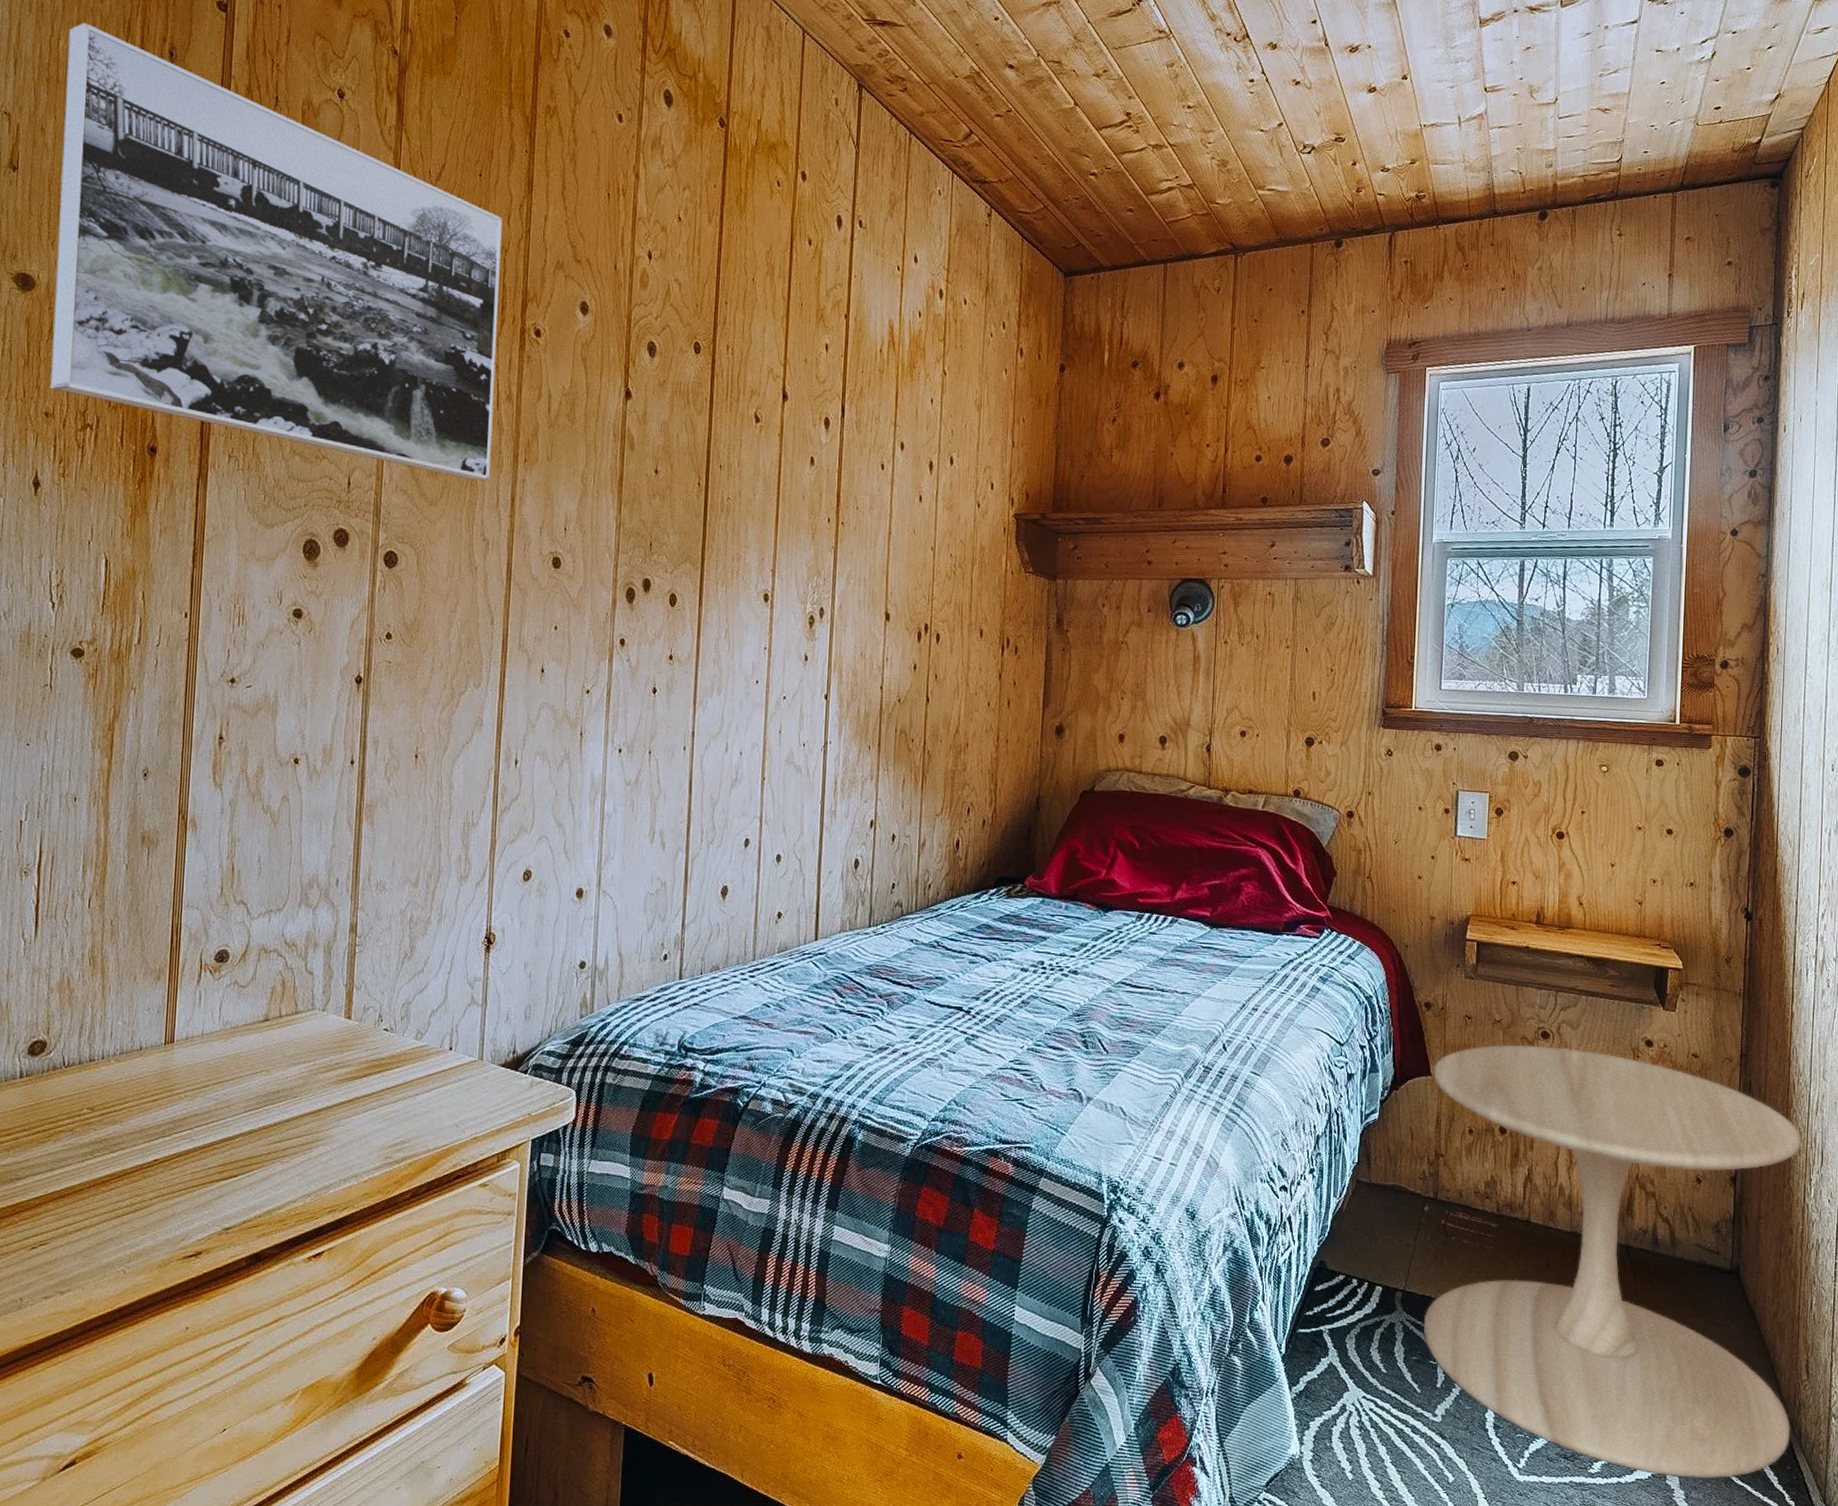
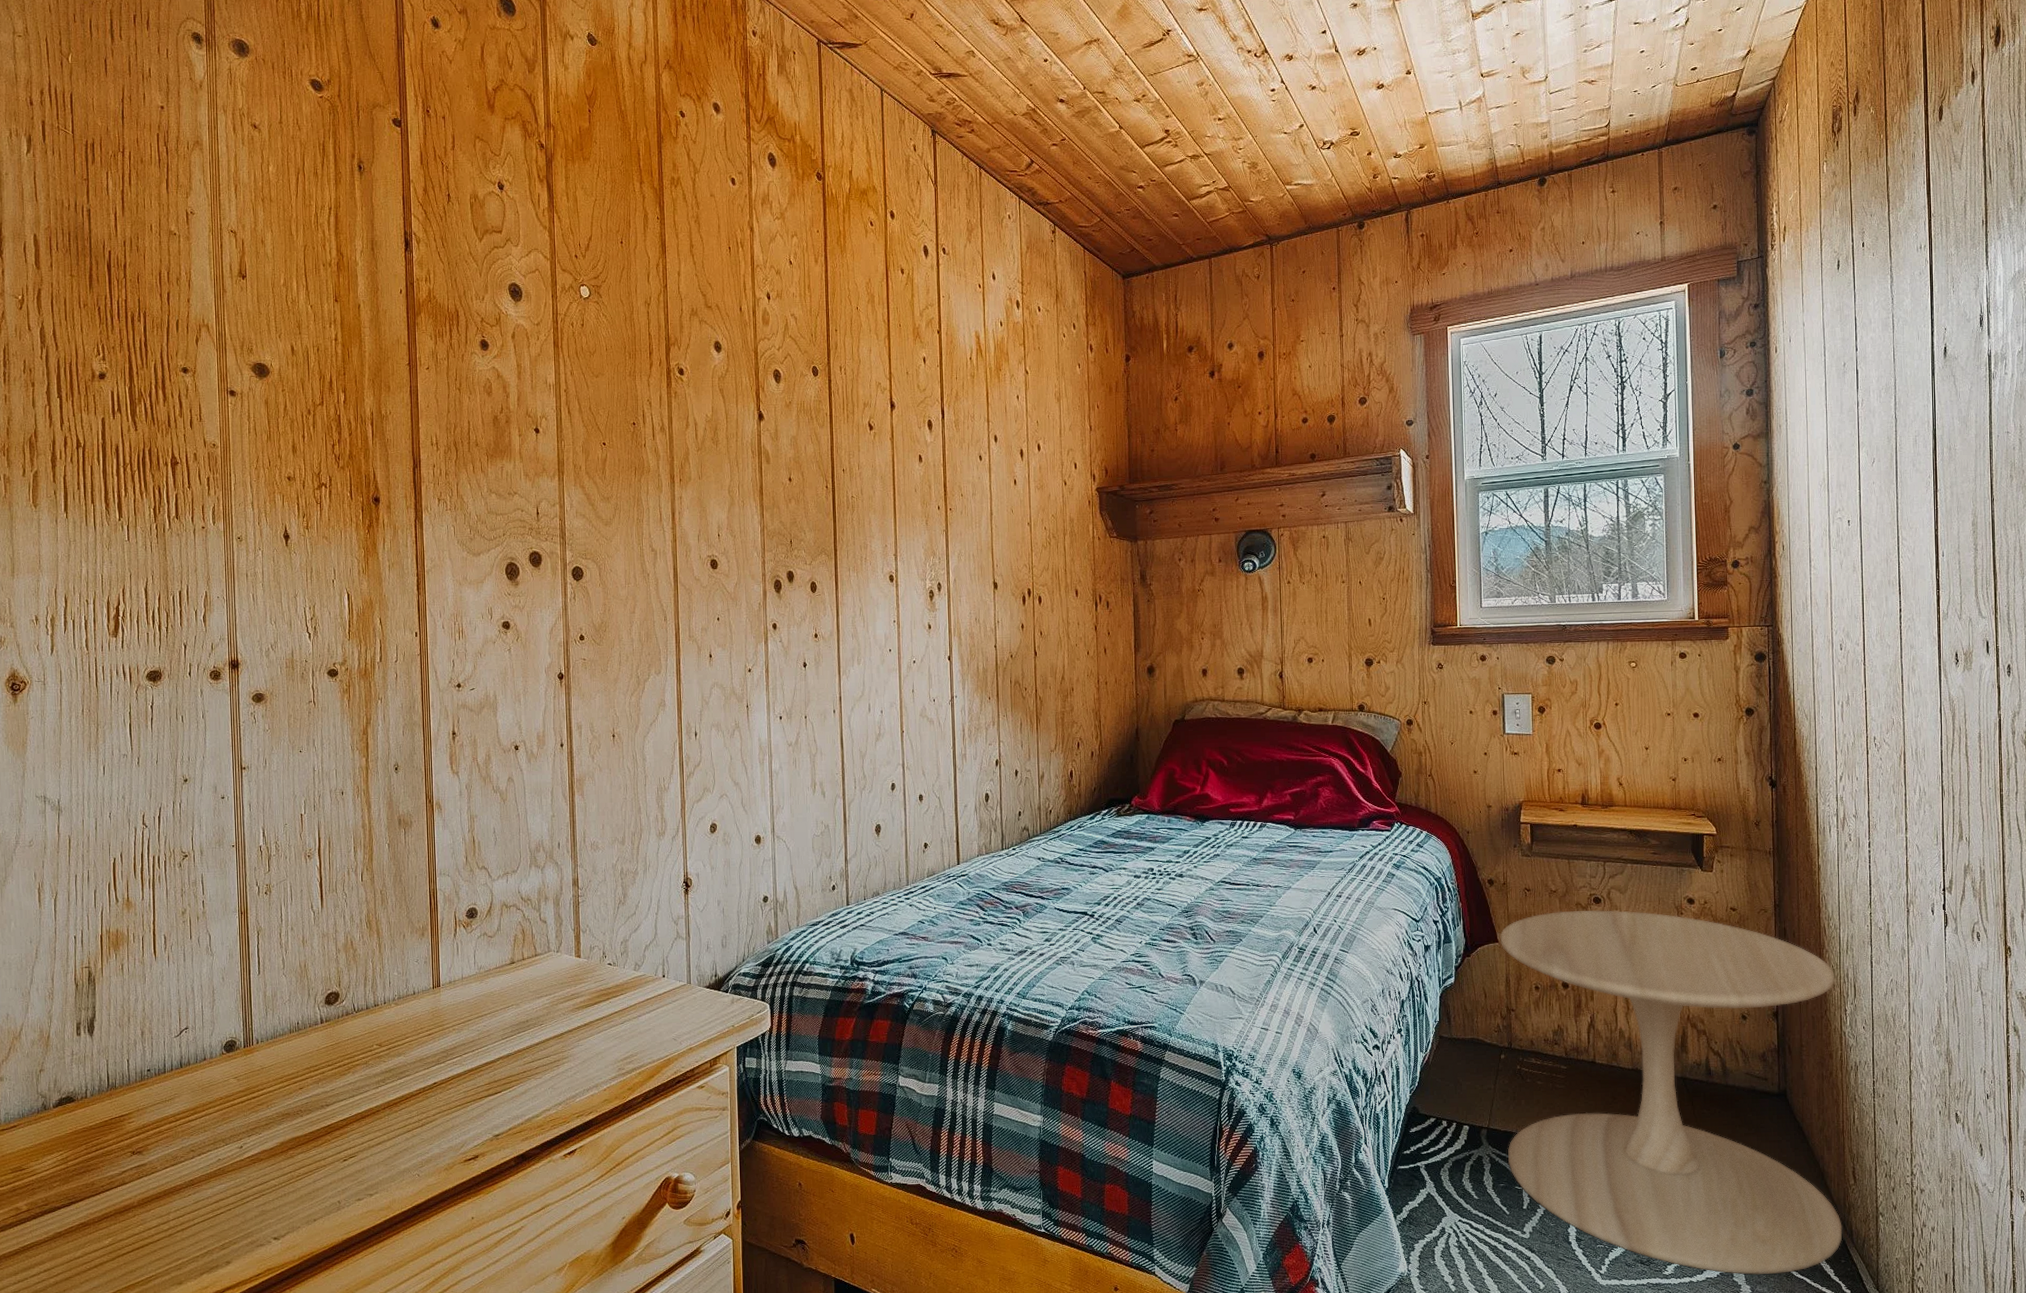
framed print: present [50,23,503,480] -> none [276,149,652,501]

